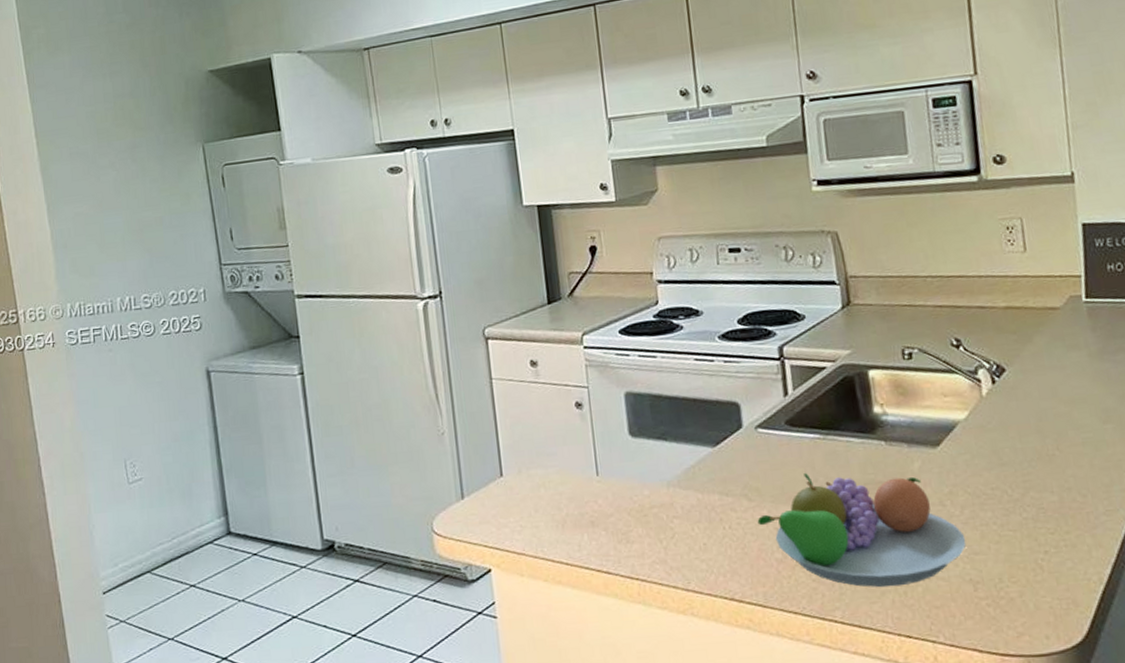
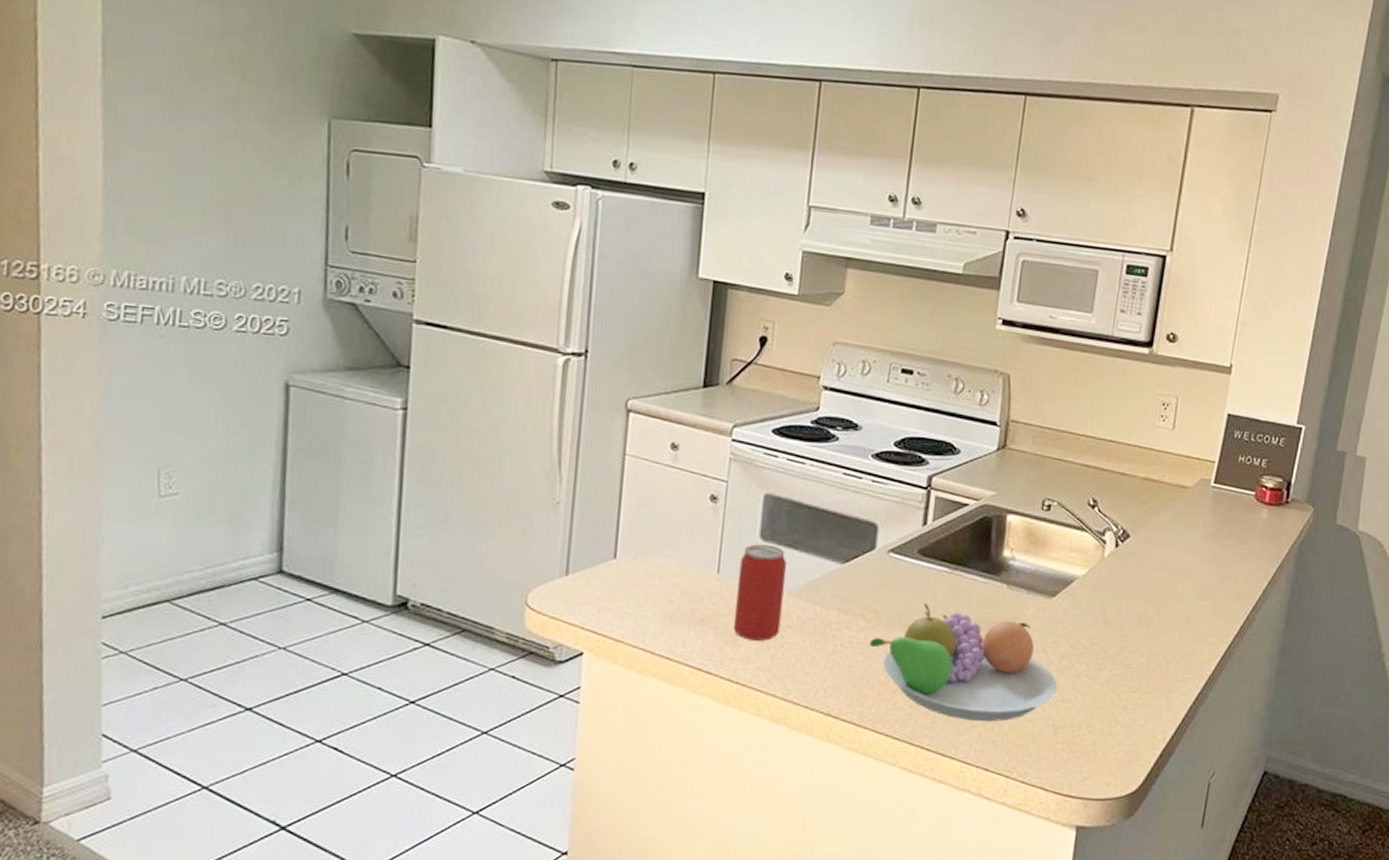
beverage can: none [615,440,668,536] -> present [733,544,787,641]

